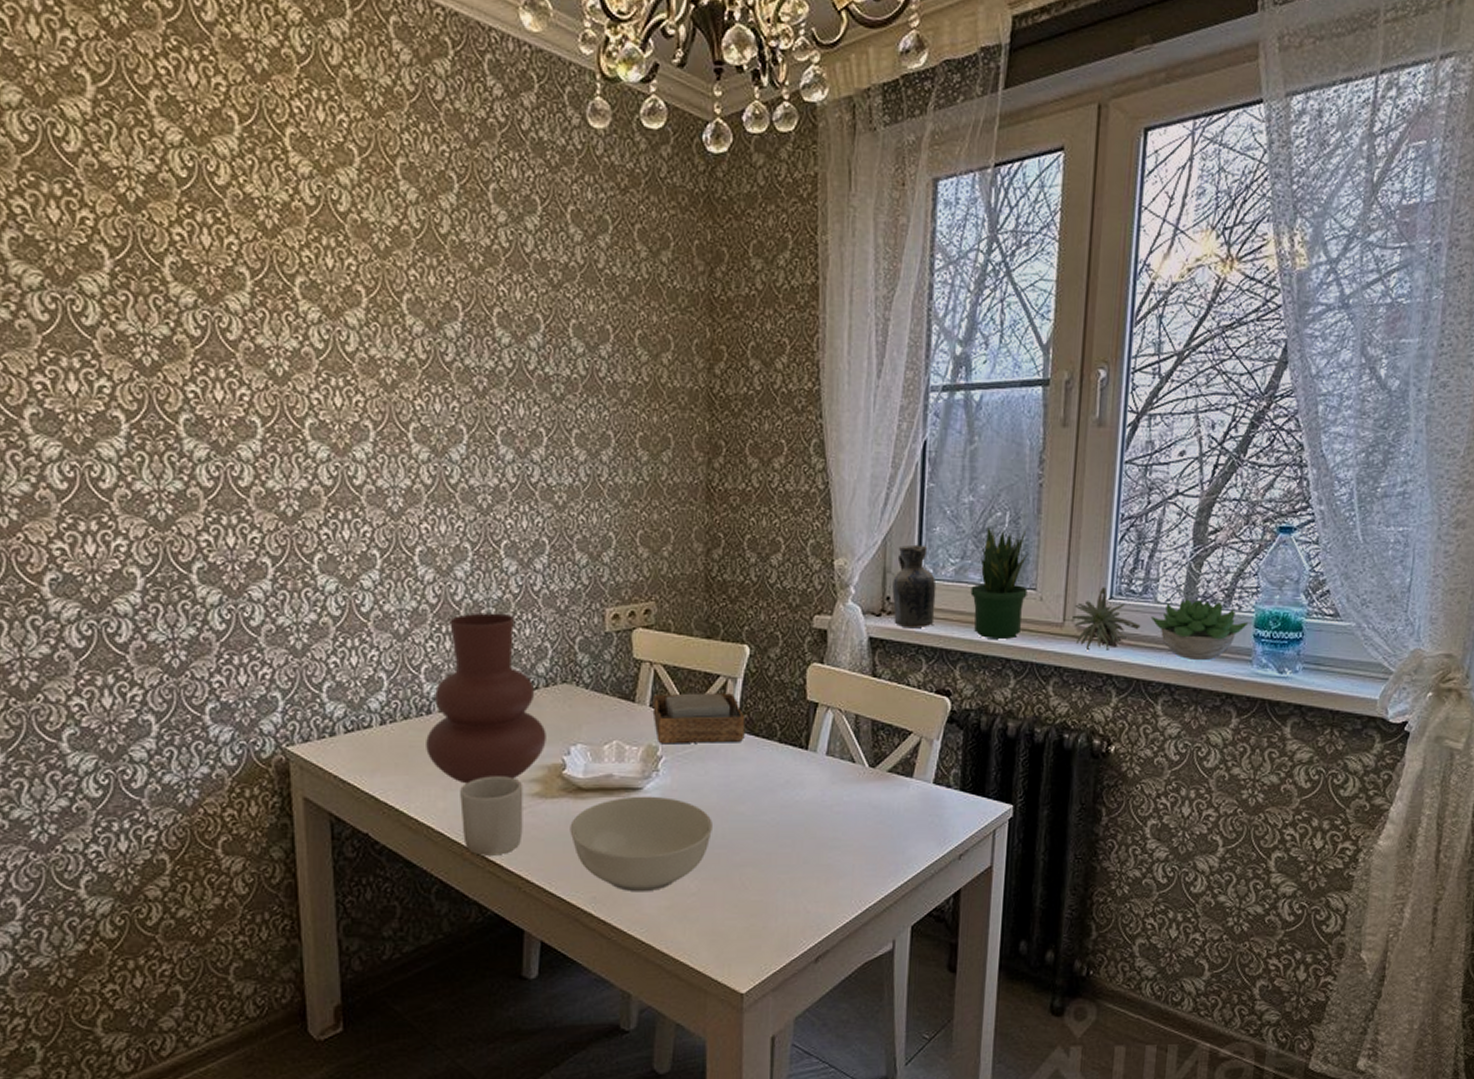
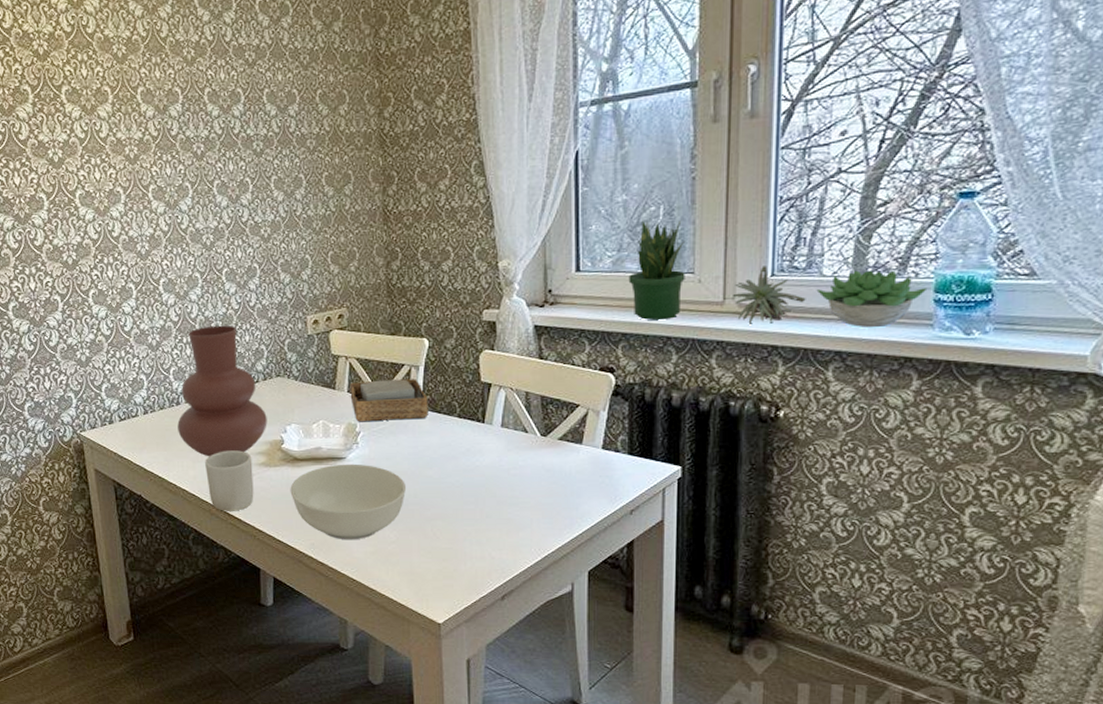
ceramic jug: present [892,544,937,629] -> none [553,242,595,316]

